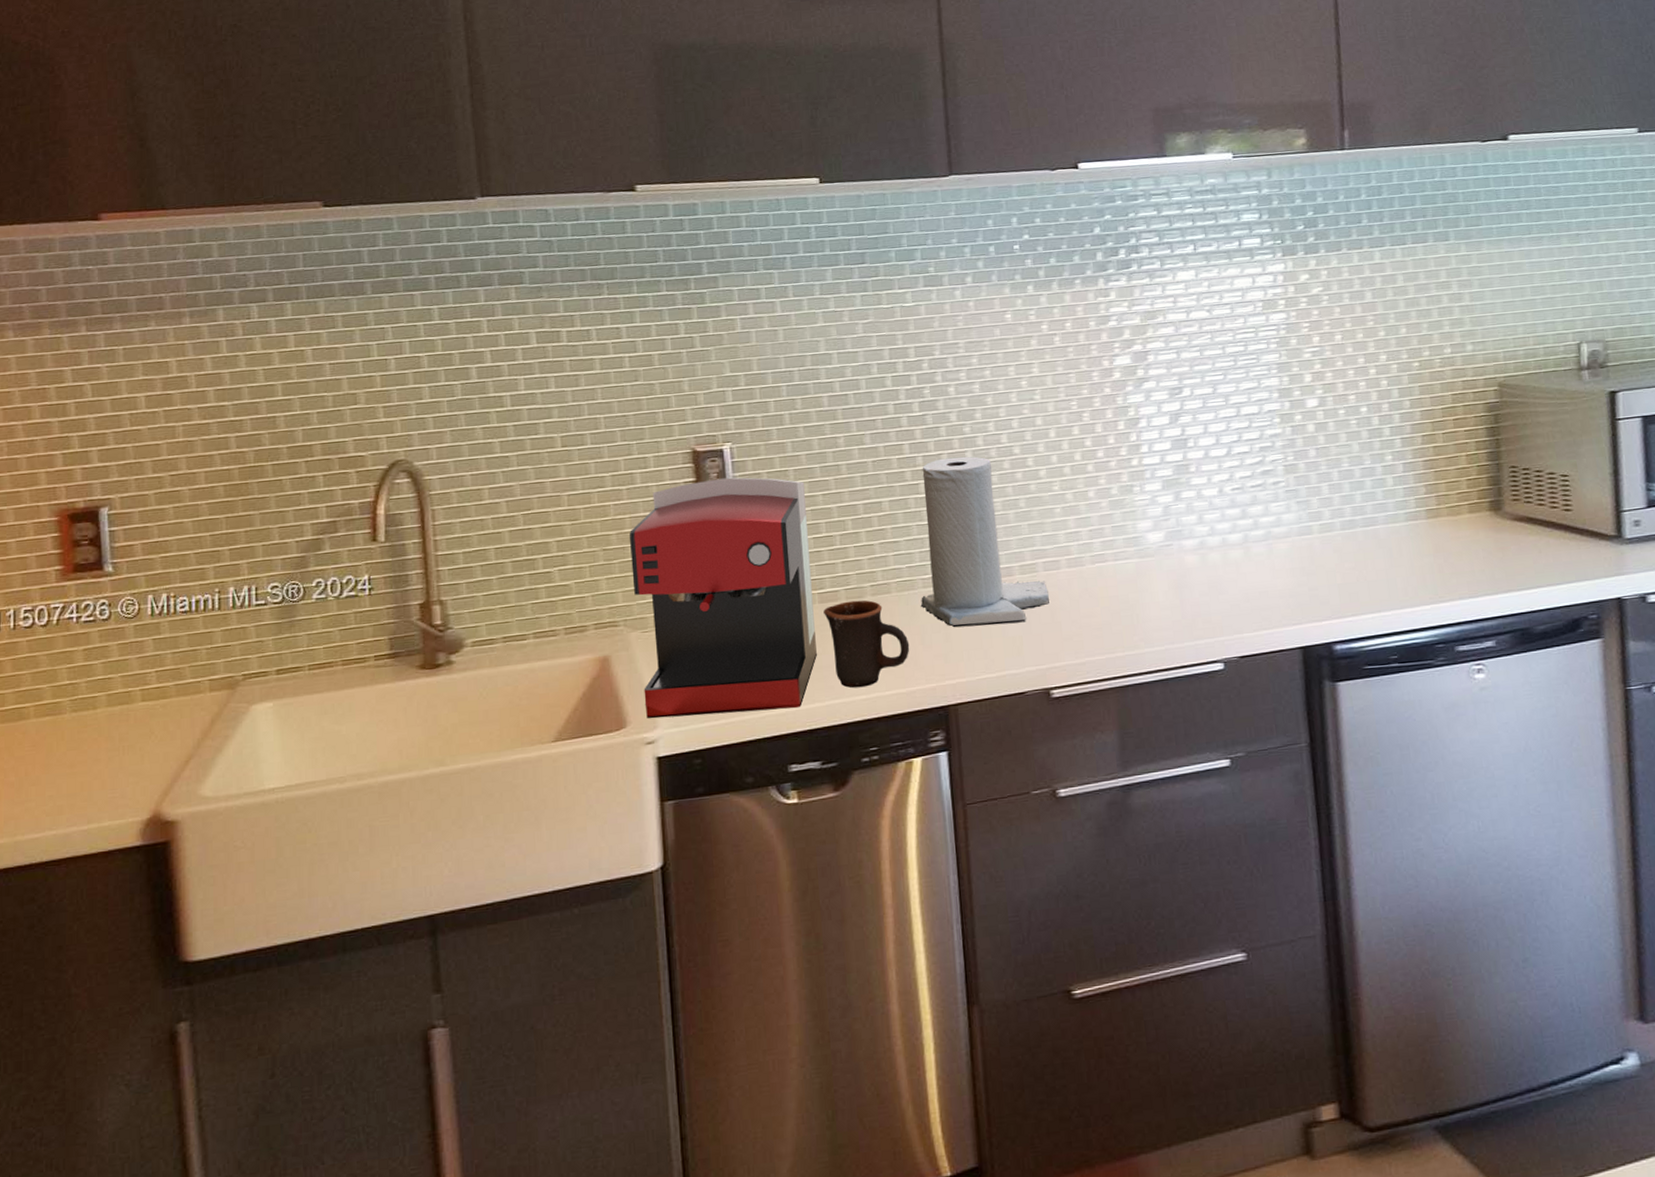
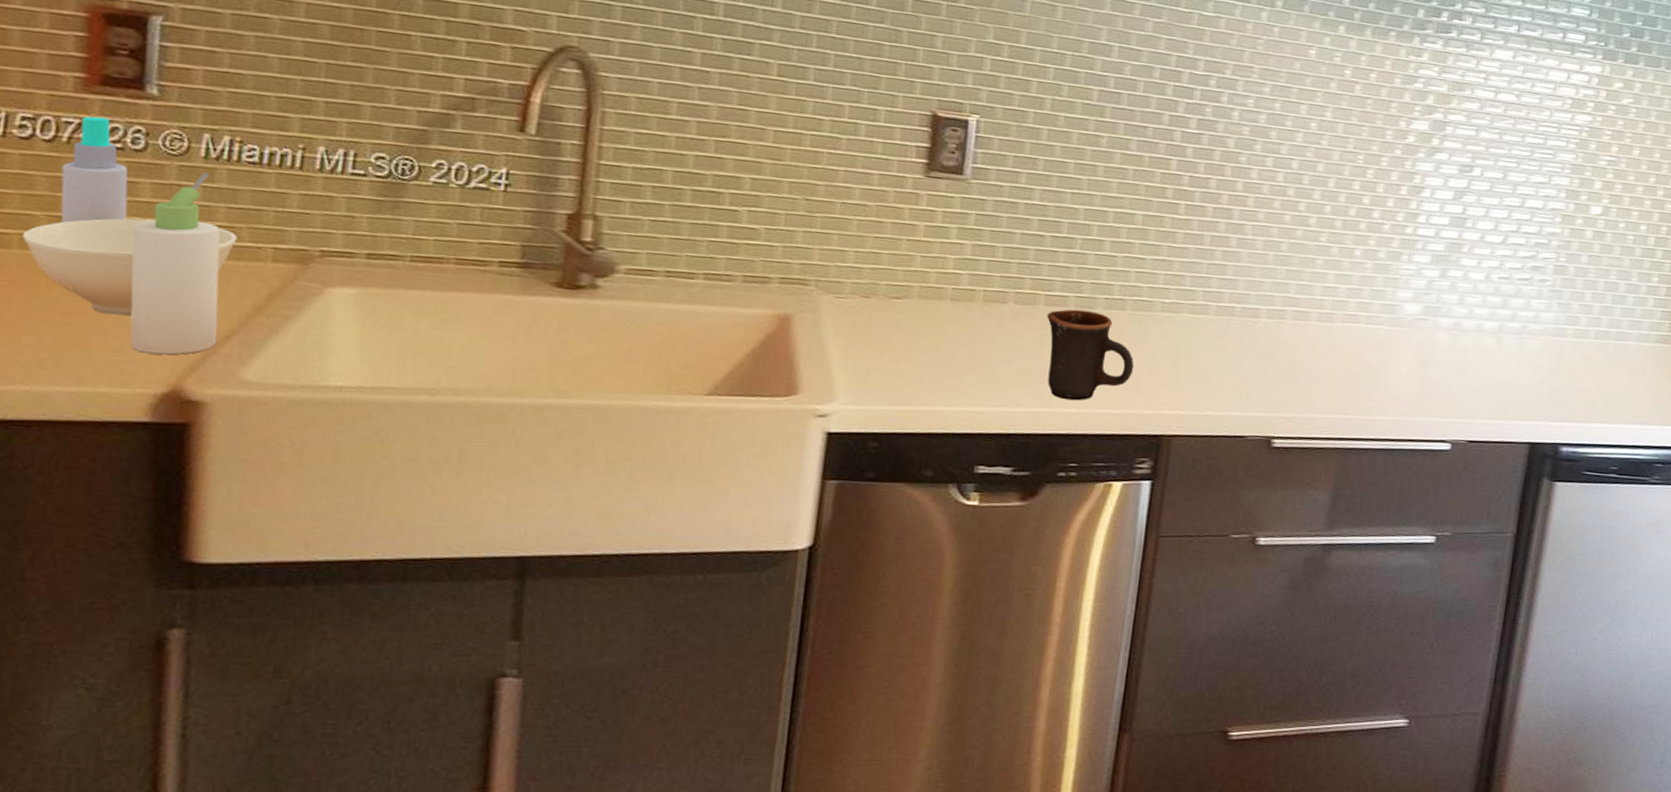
bowl: none [36,670,183,760] -> present [22,218,238,316]
spray bottle: none [55,598,104,690] -> present [60,116,129,223]
bottle: none [109,627,179,788] -> present [129,172,221,355]
coffee maker: present [629,477,817,719] -> none [823,148,1053,409]
paper towel: present [920,456,1049,628] -> none [1154,182,1292,367]

